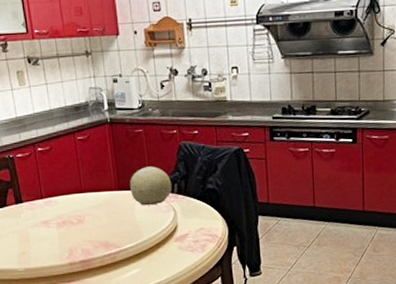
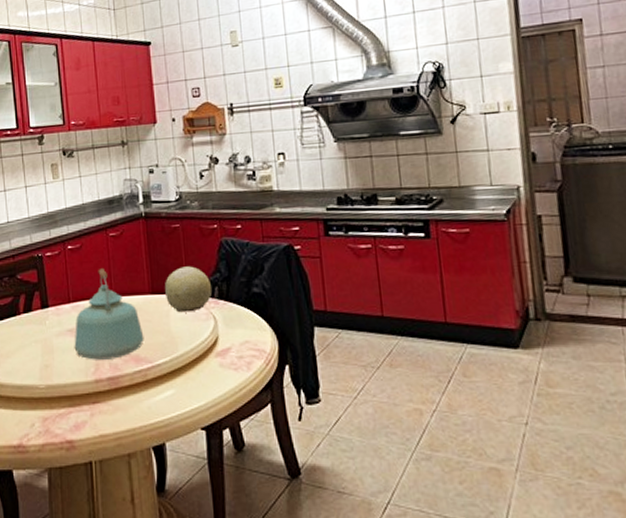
kettle: none [48,168,112,247] -> present [74,269,144,360]

